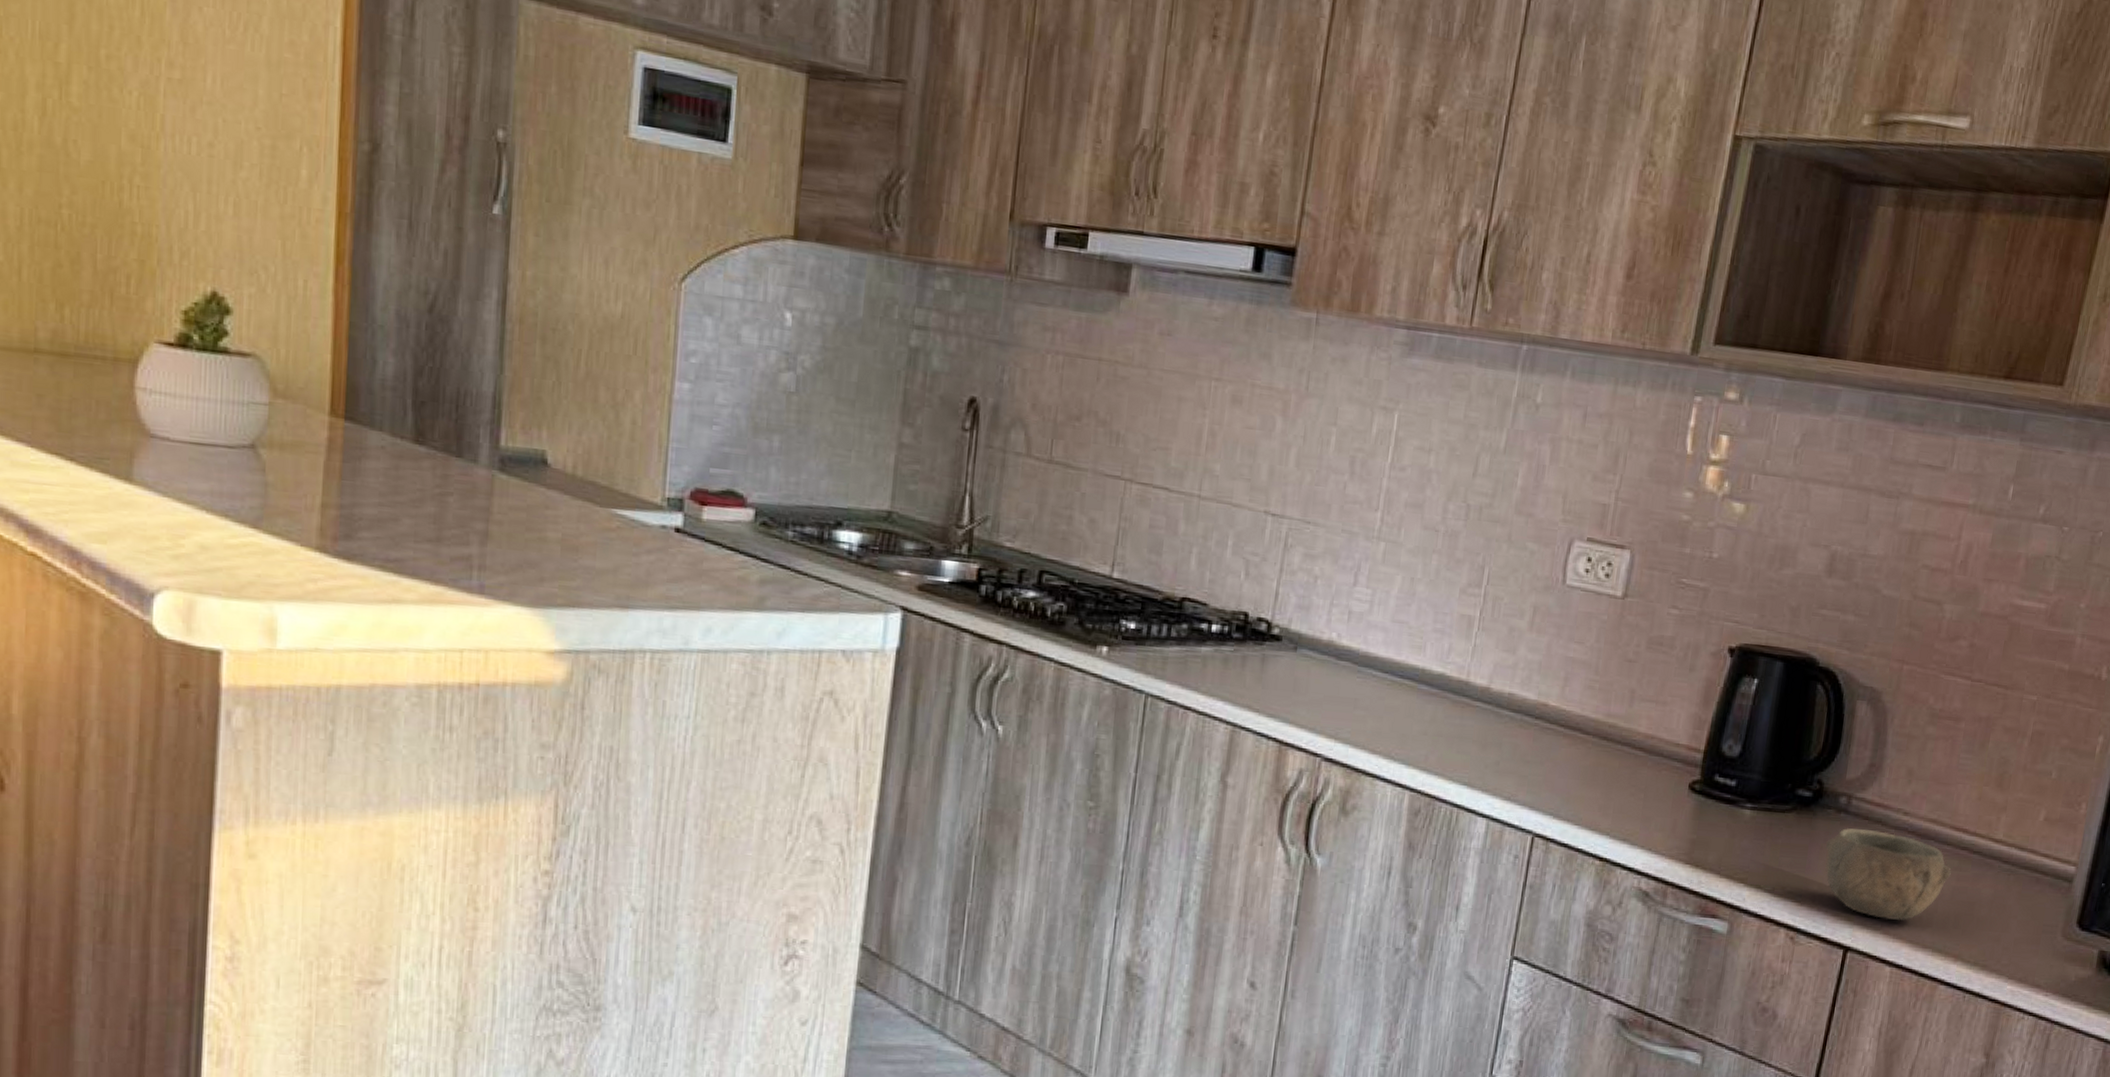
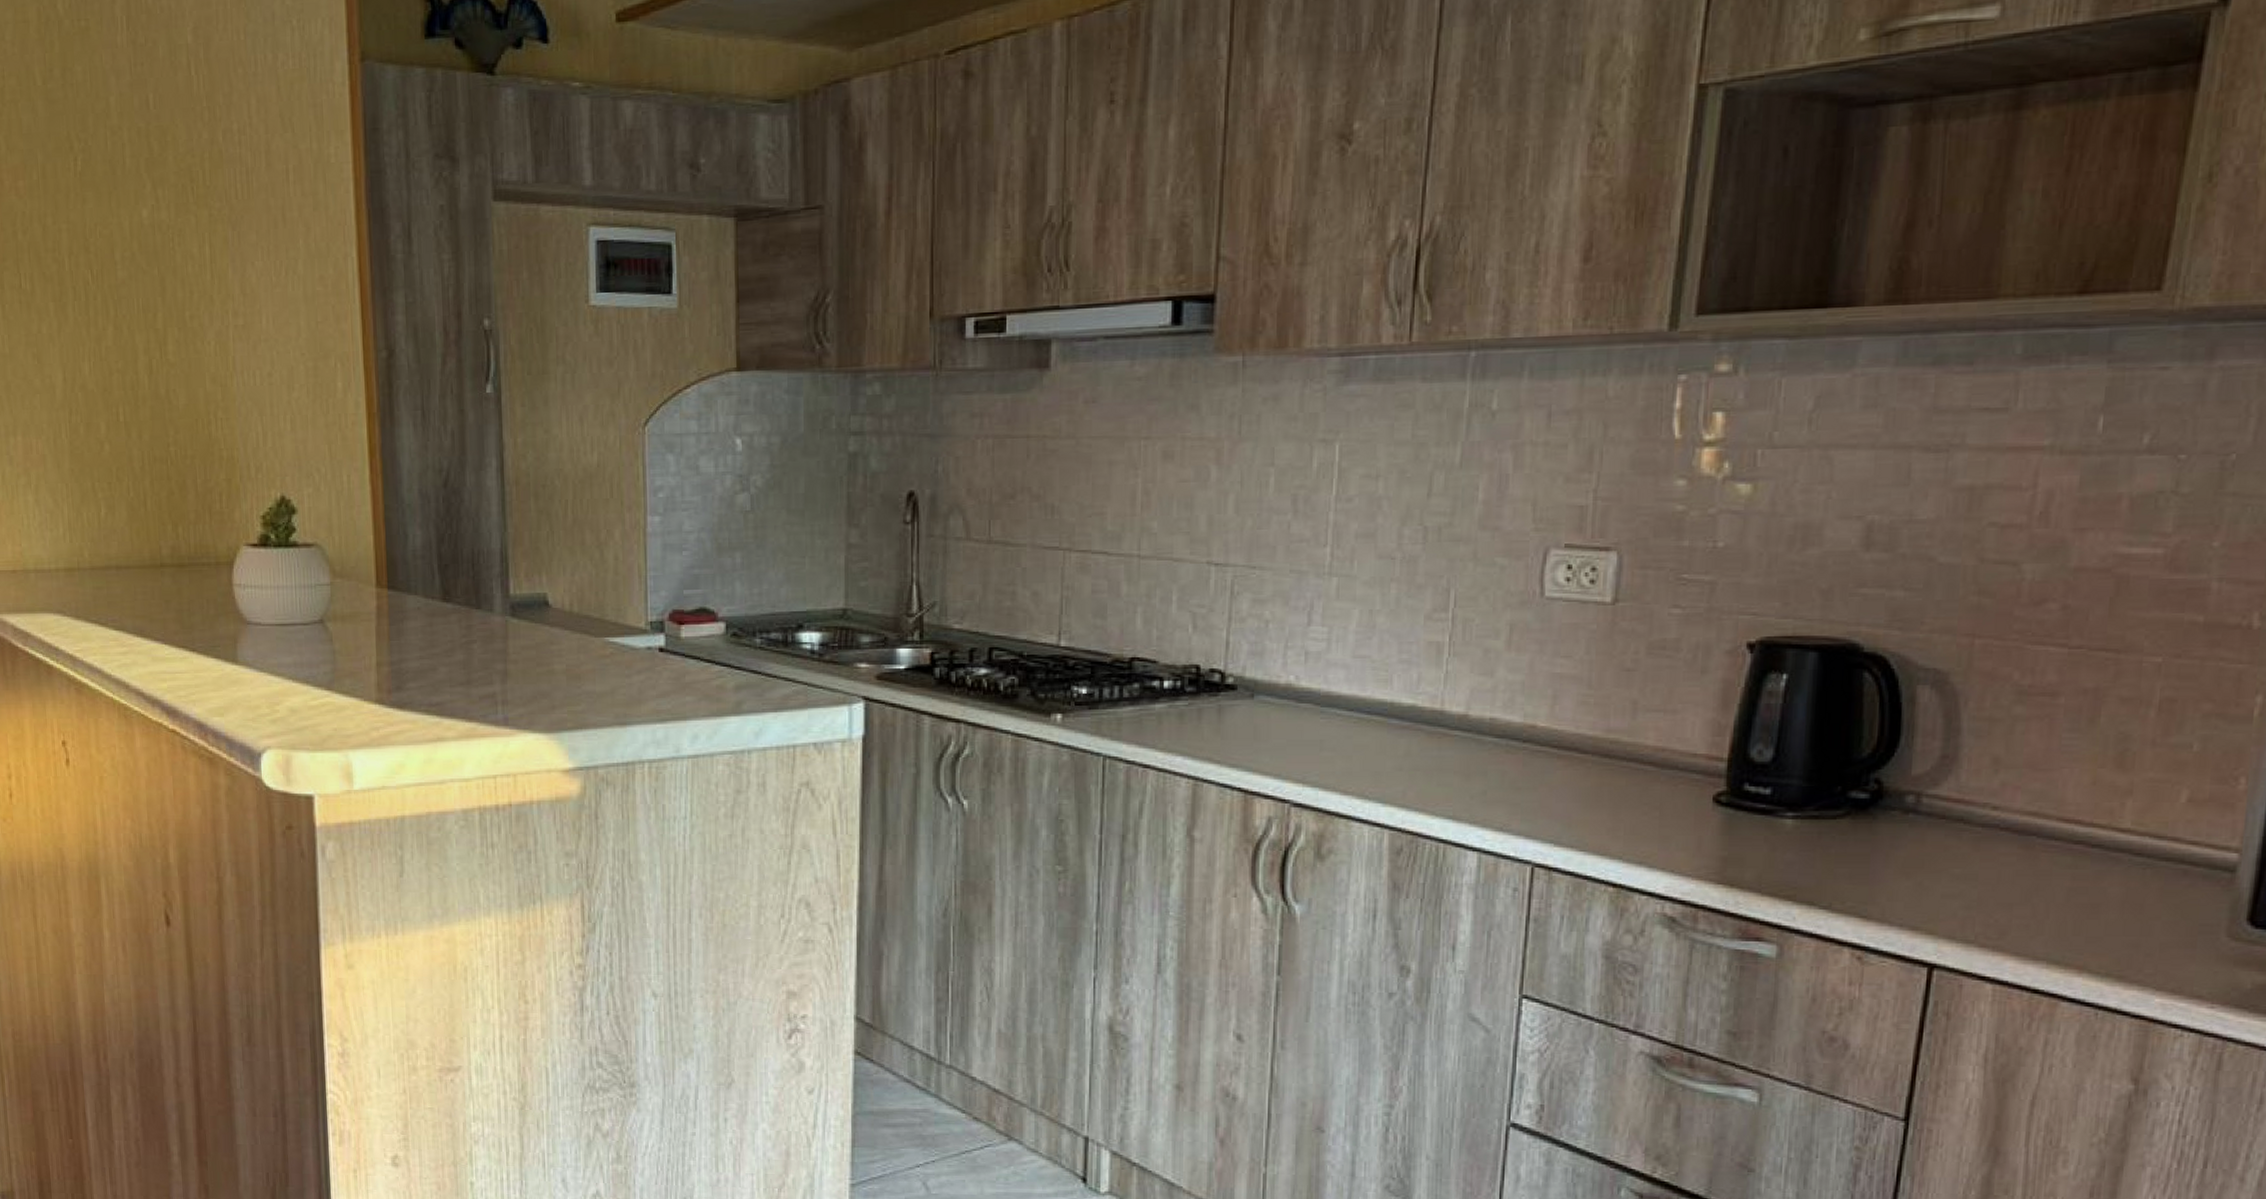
bowl: present [1825,828,1951,921] -> none [1893,830,2064,931]

